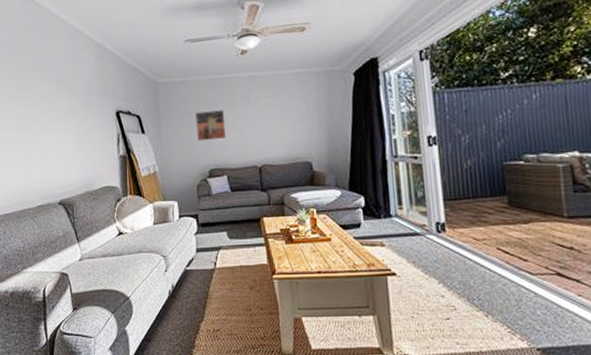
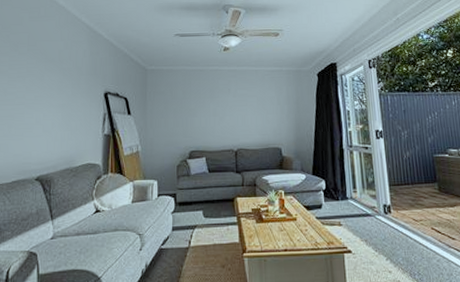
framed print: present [195,110,227,142] -> none [180,97,207,125]

